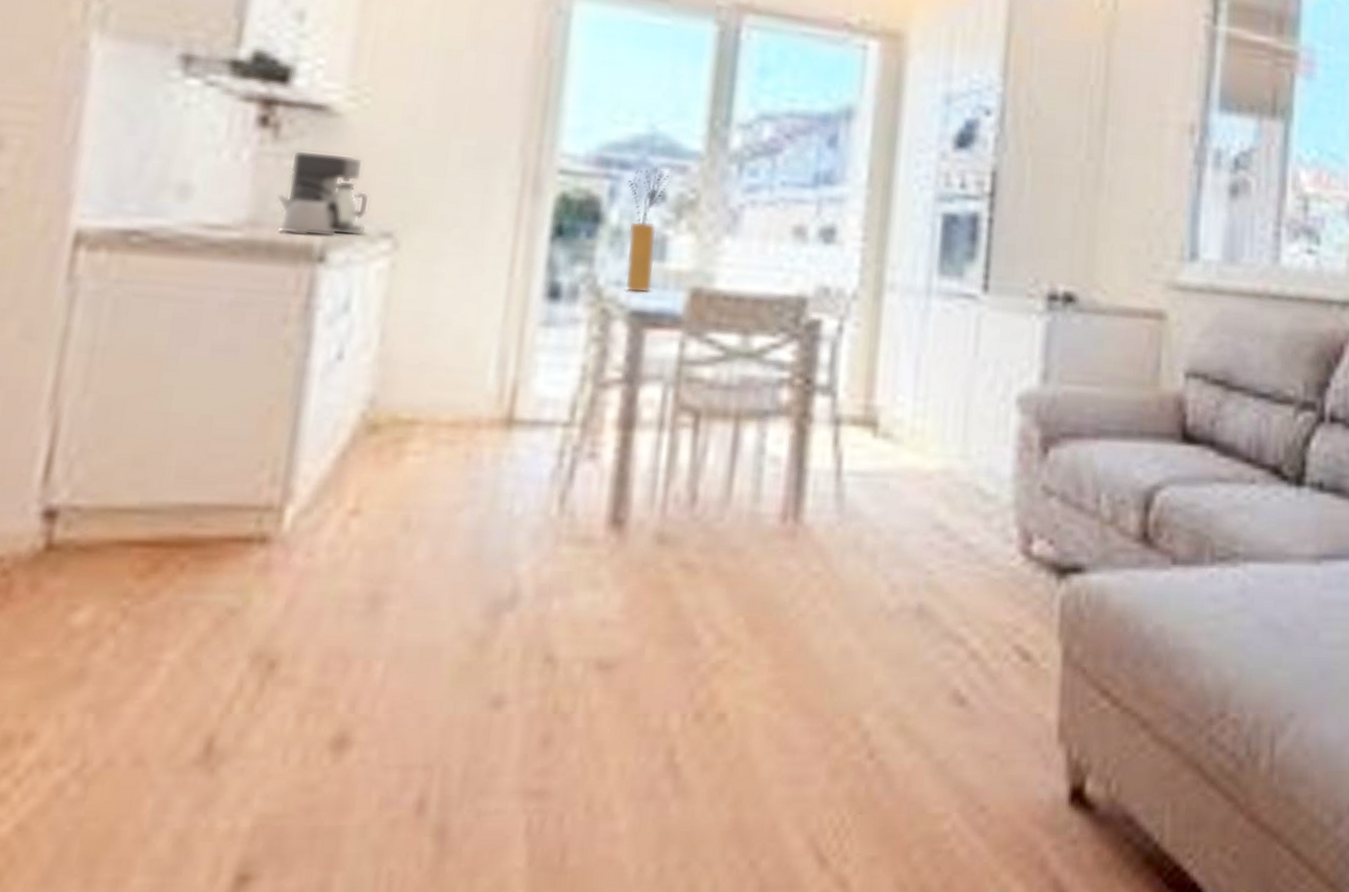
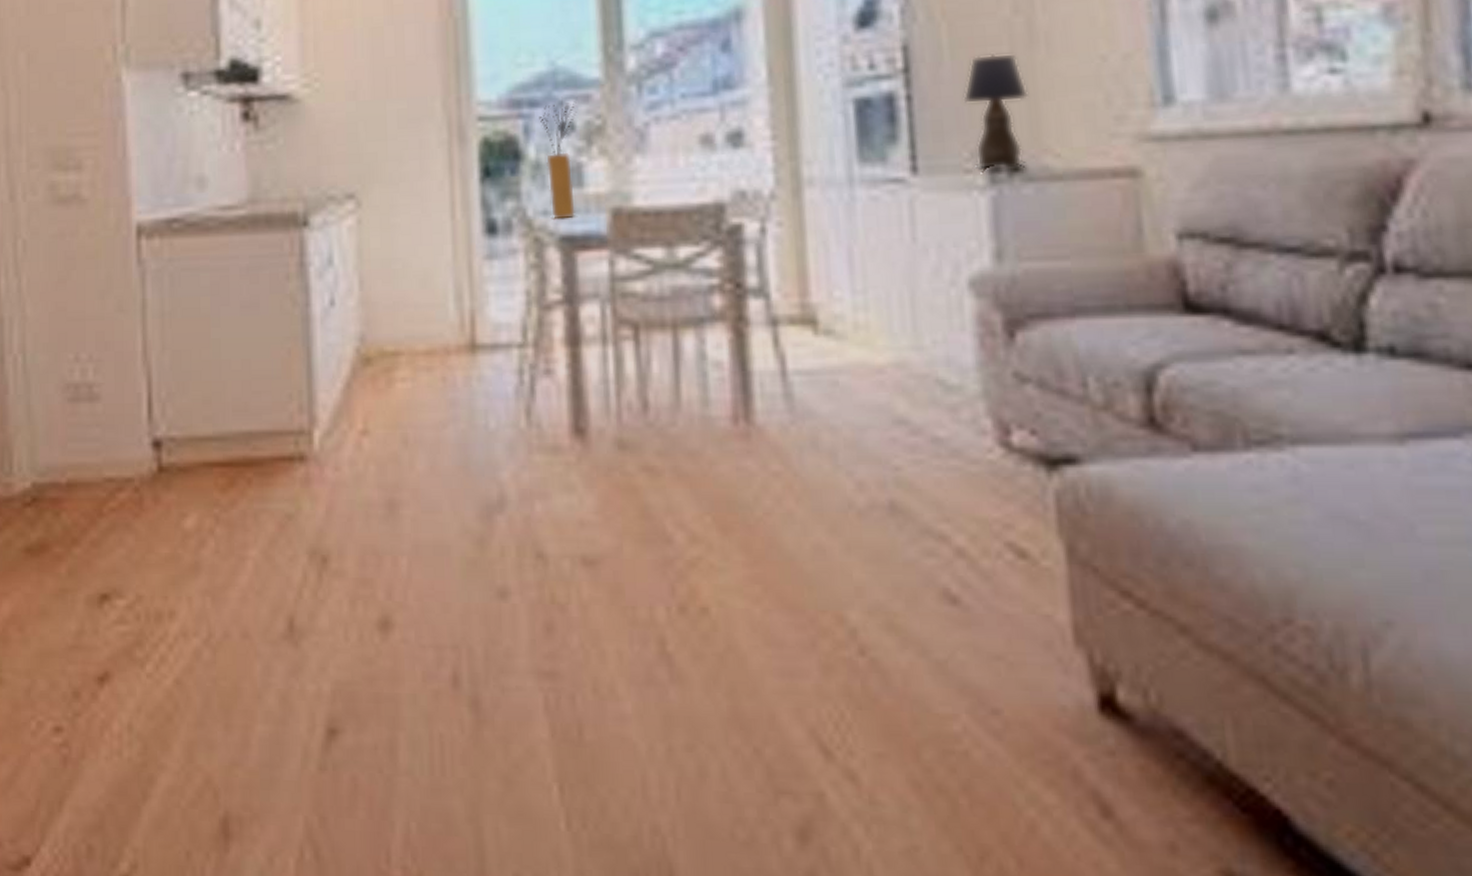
kettle: present [277,180,341,236] -> none [266,160,315,206]
coffee maker: present [286,152,369,236] -> none [271,133,333,202]
table lamp: none [1036,192,1090,300] -> present [963,53,1030,171]

